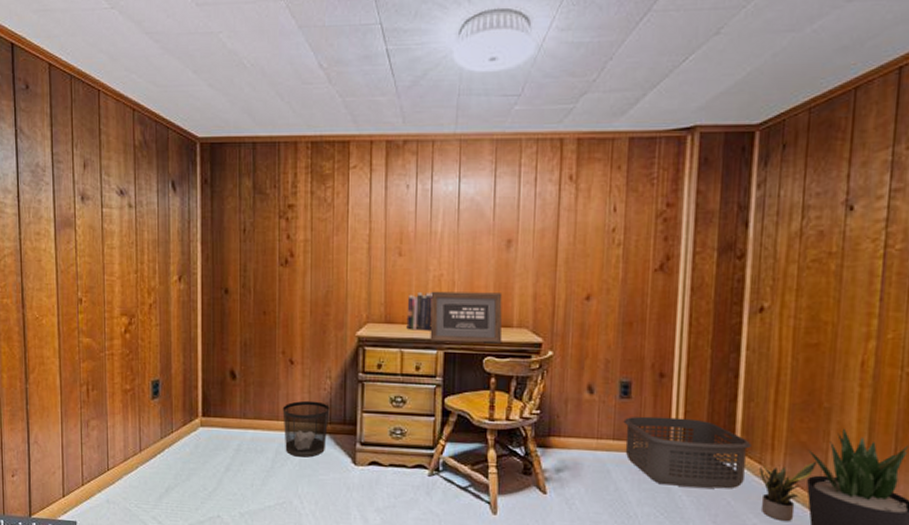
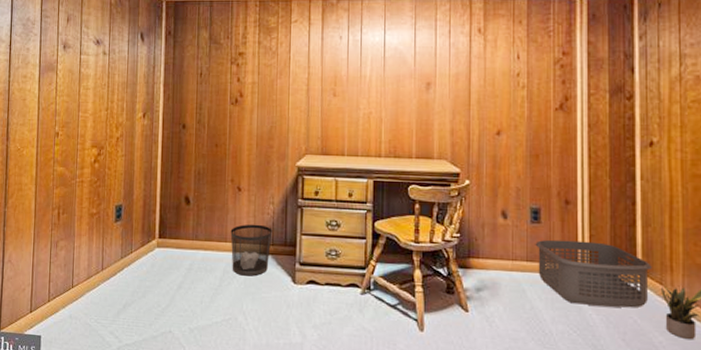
books: present [406,292,433,331] -> none [340,128,363,162]
picture frame: present [430,291,503,344] -> none [361,127,425,173]

